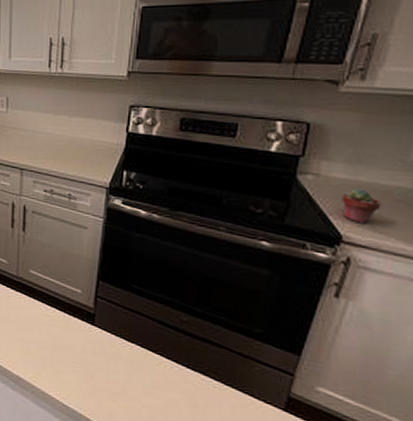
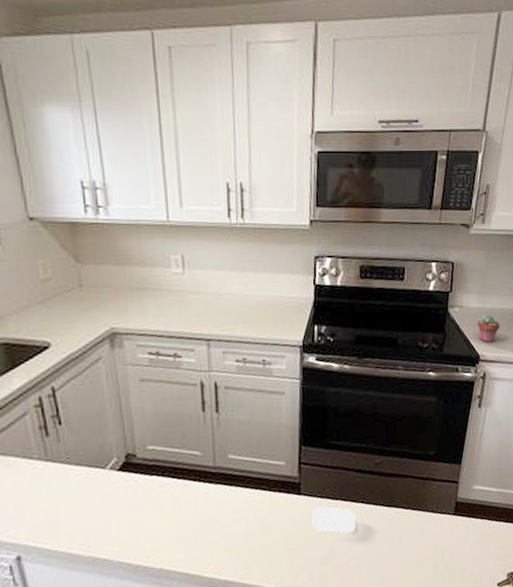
soap bar: none [104,343,153,381] -> present [312,507,356,533]

